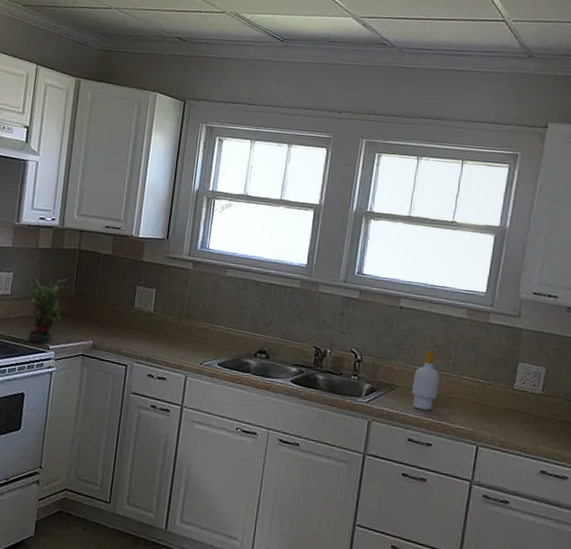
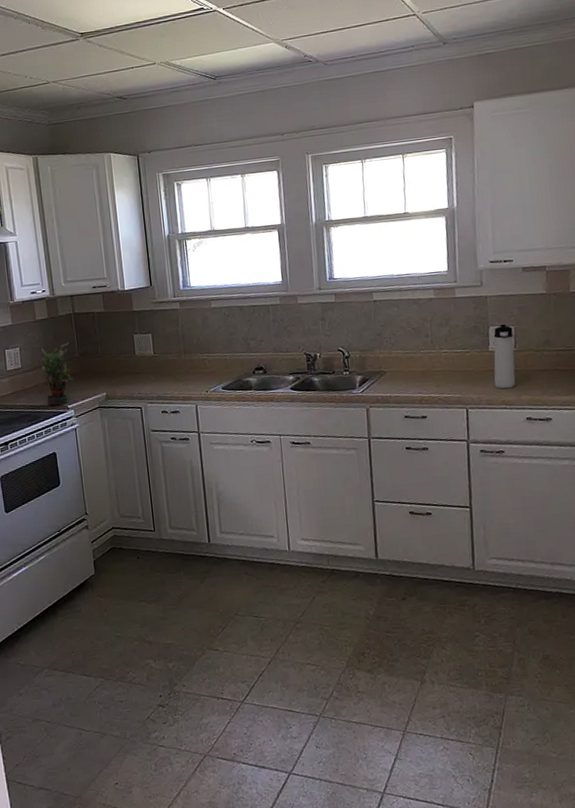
soap bottle: present [412,350,440,411] -> none [398,334,423,389]
thermos bottle: none [512,362,544,435] -> present [493,323,516,389]

